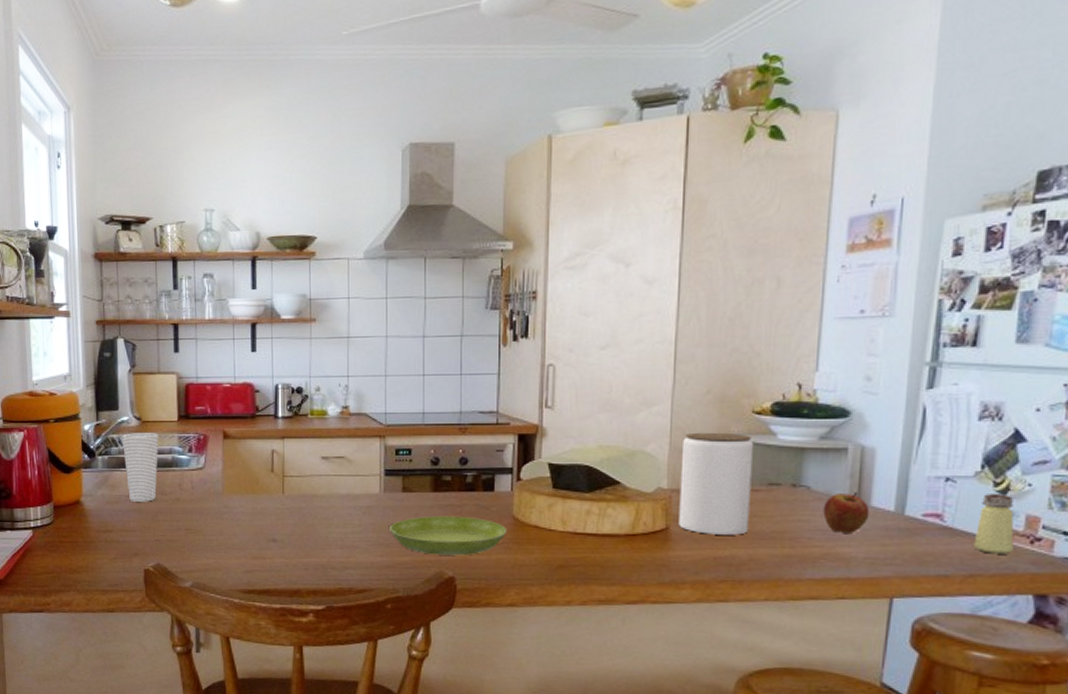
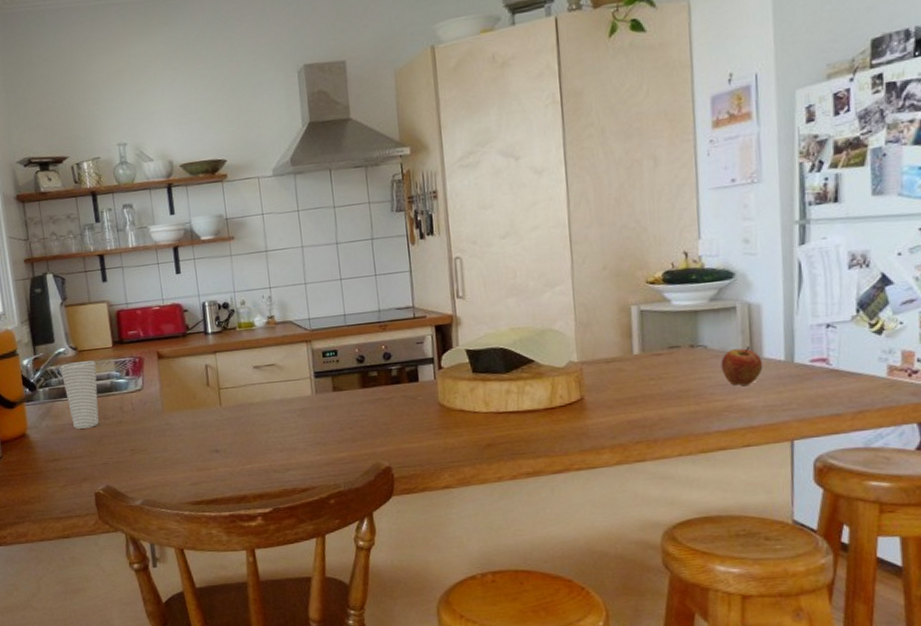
saucer: present [390,515,508,556] -> none [325,408,435,448]
jar: present [679,432,755,535] -> none [586,303,657,401]
saltshaker: present [973,494,1015,554] -> none [858,334,894,390]

